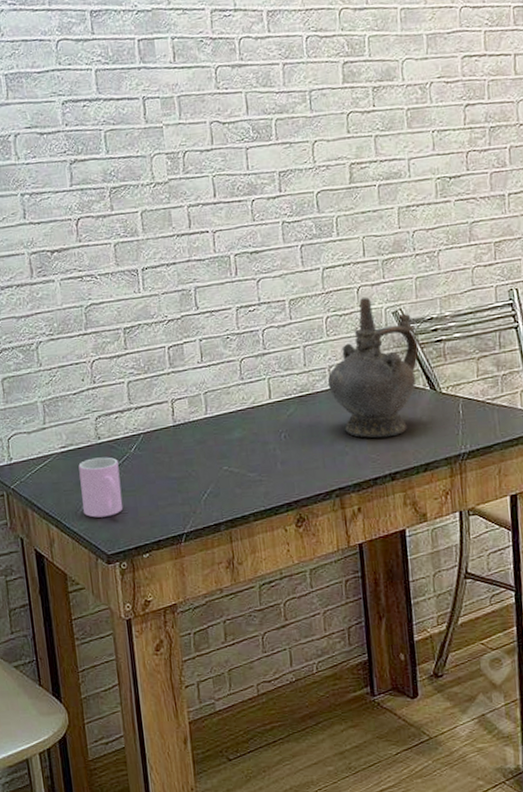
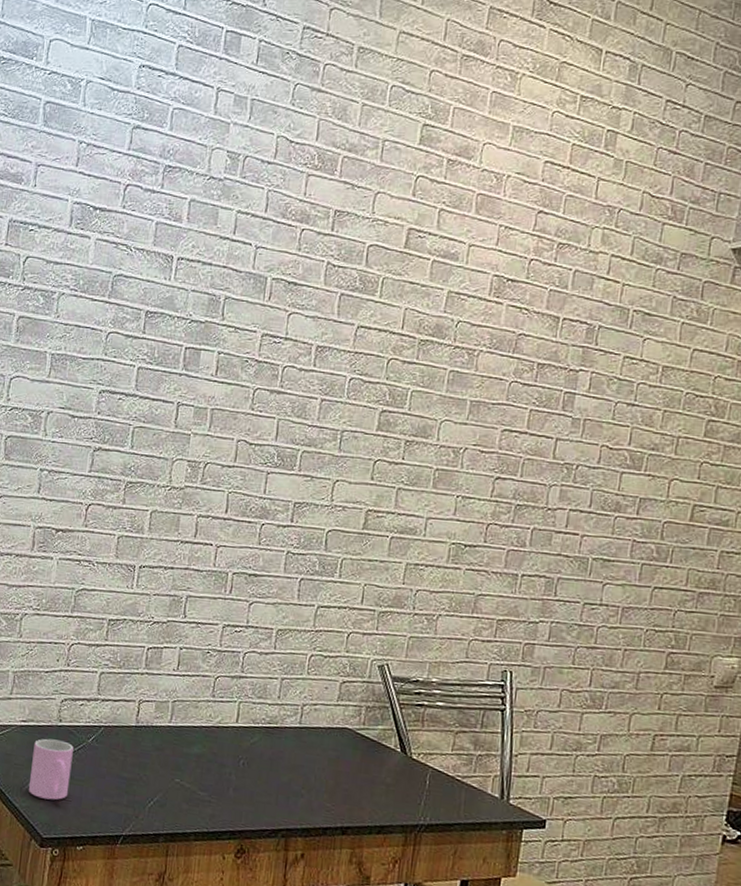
ceremonial vessel: present [327,297,419,439] -> none [297,644,400,790]

